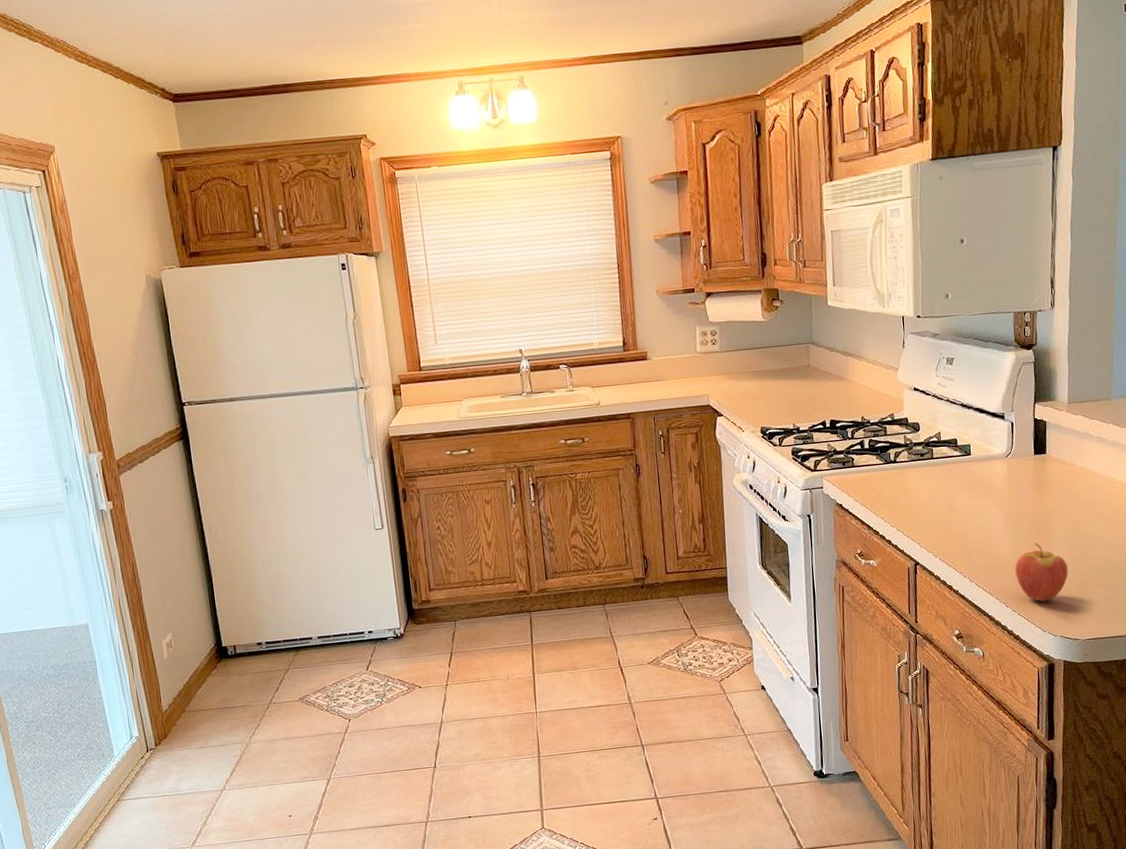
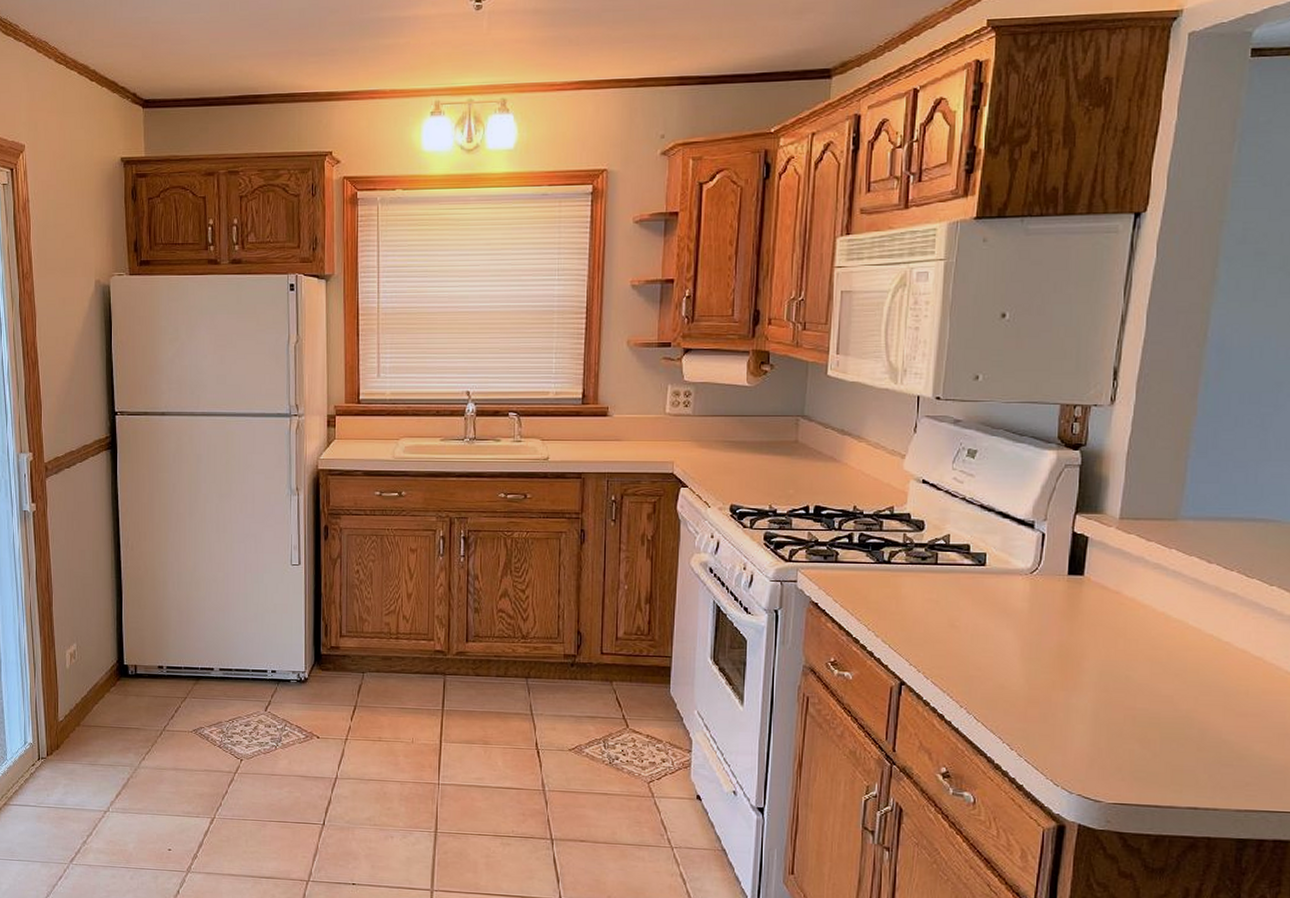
fruit: present [1015,542,1068,602] -> none [1027,679,1097,750]

